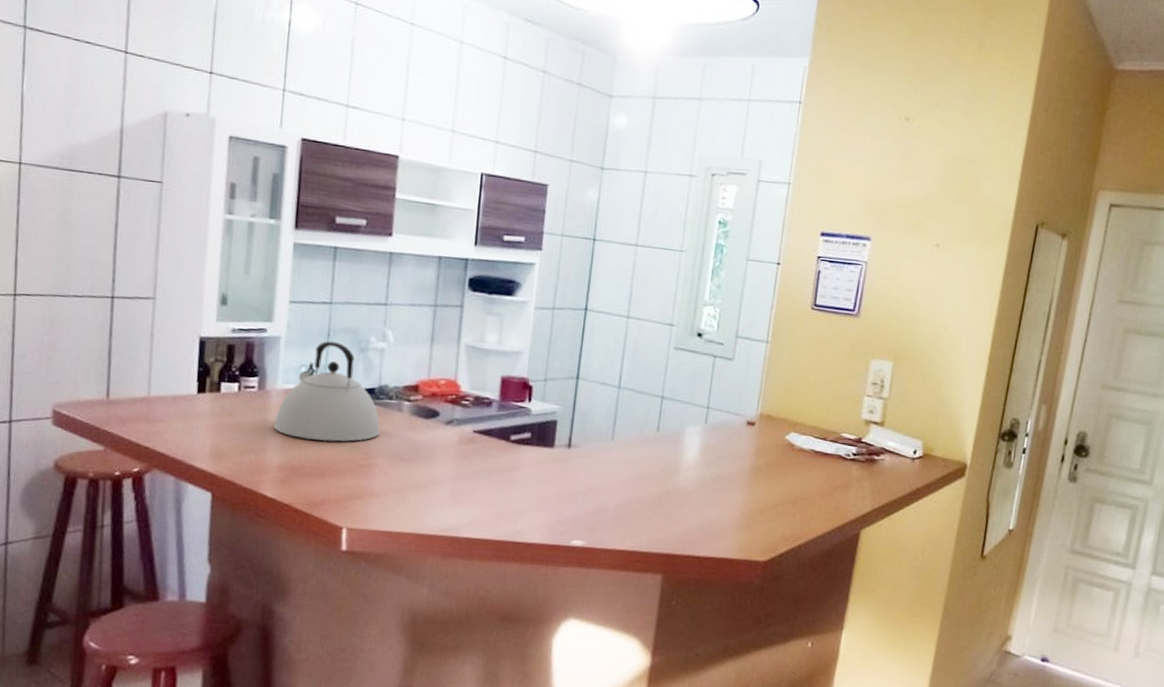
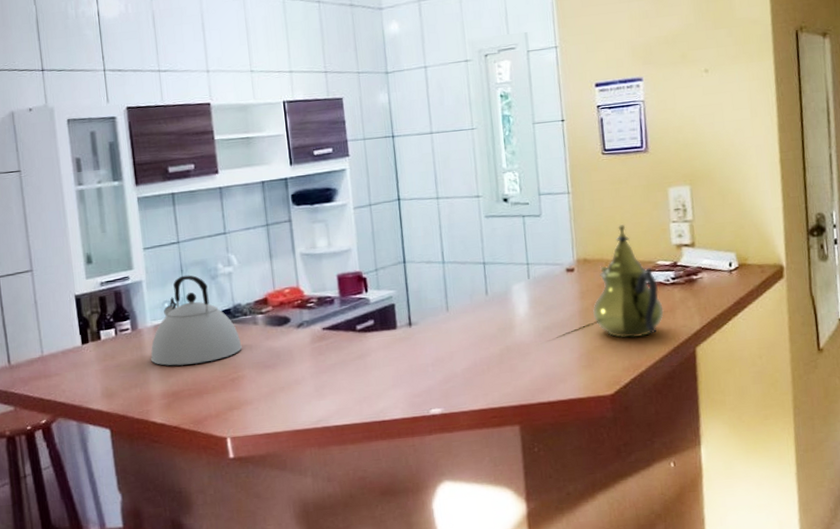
teapot: none [764,387,838,508] -> present [592,225,664,338]

